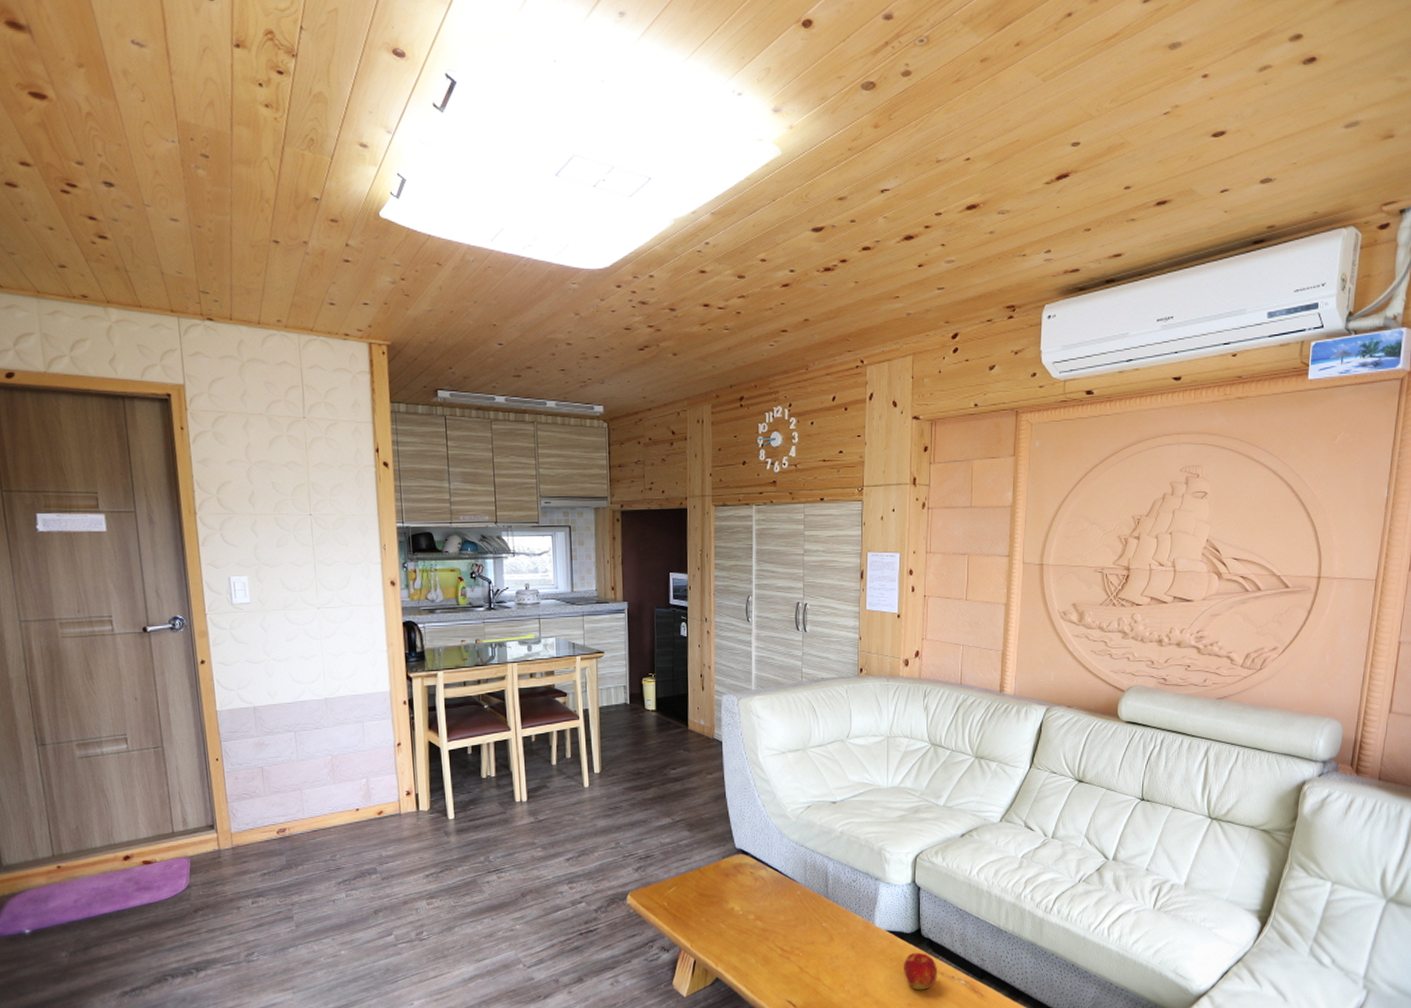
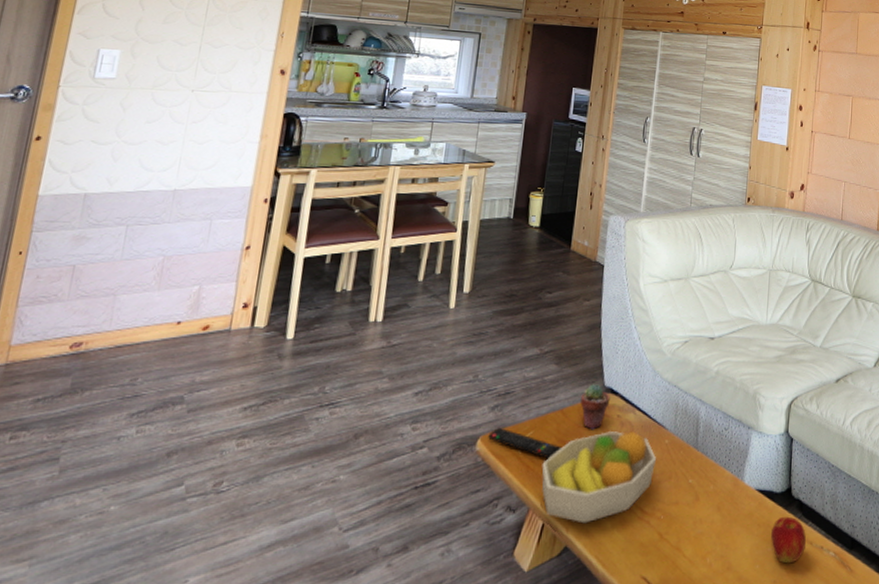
remote control: none [636,885,704,910] -> present [488,428,563,459]
fruit bowl: none [687,885,791,960] -> present [541,431,657,524]
potted succulent: none [715,846,742,885] -> present [580,384,610,430]

